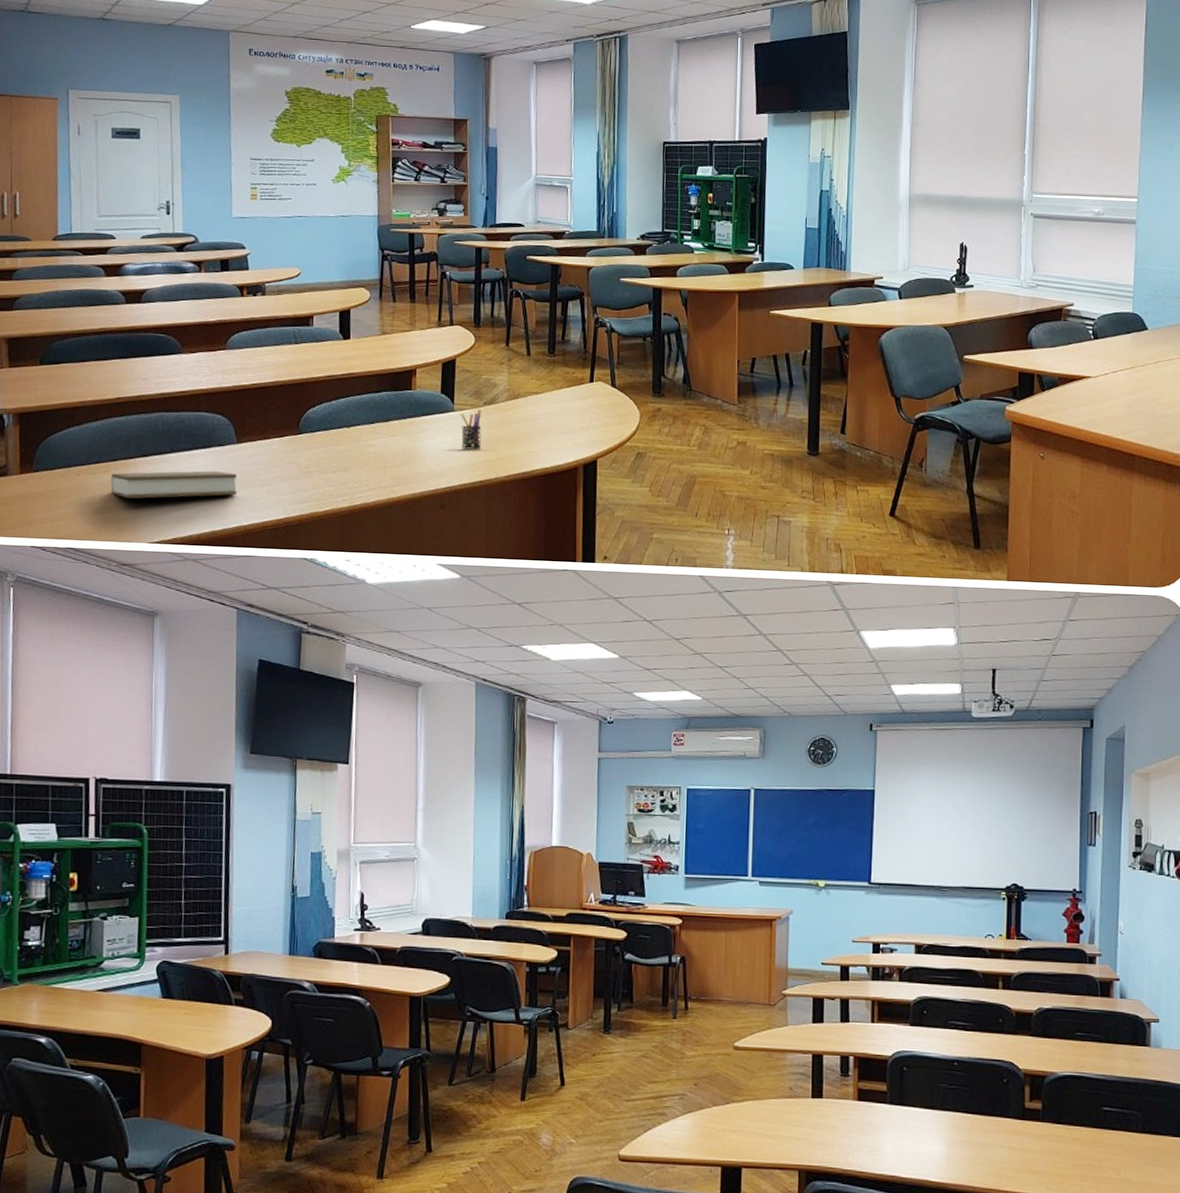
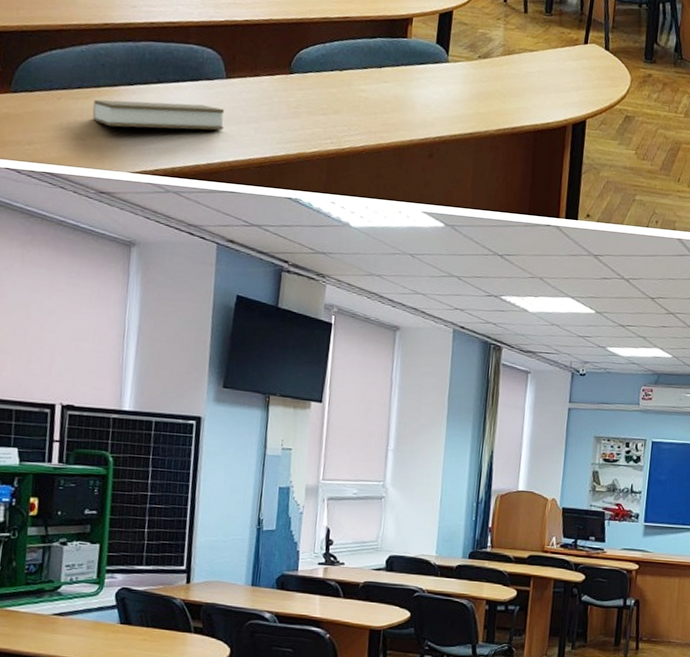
pen holder: present [461,409,482,450] -> none [453,62,475,102]

